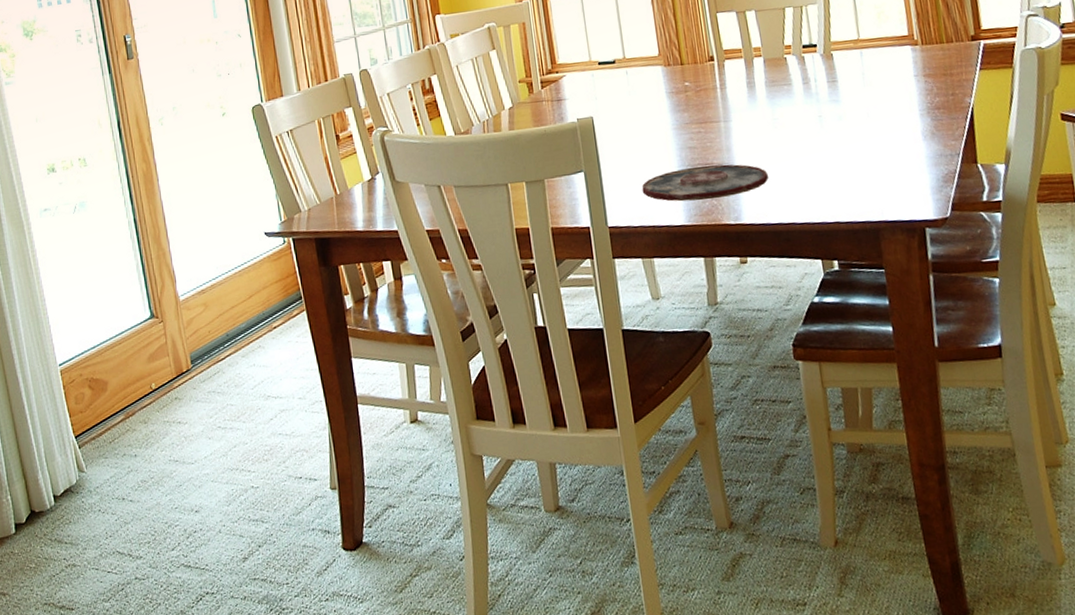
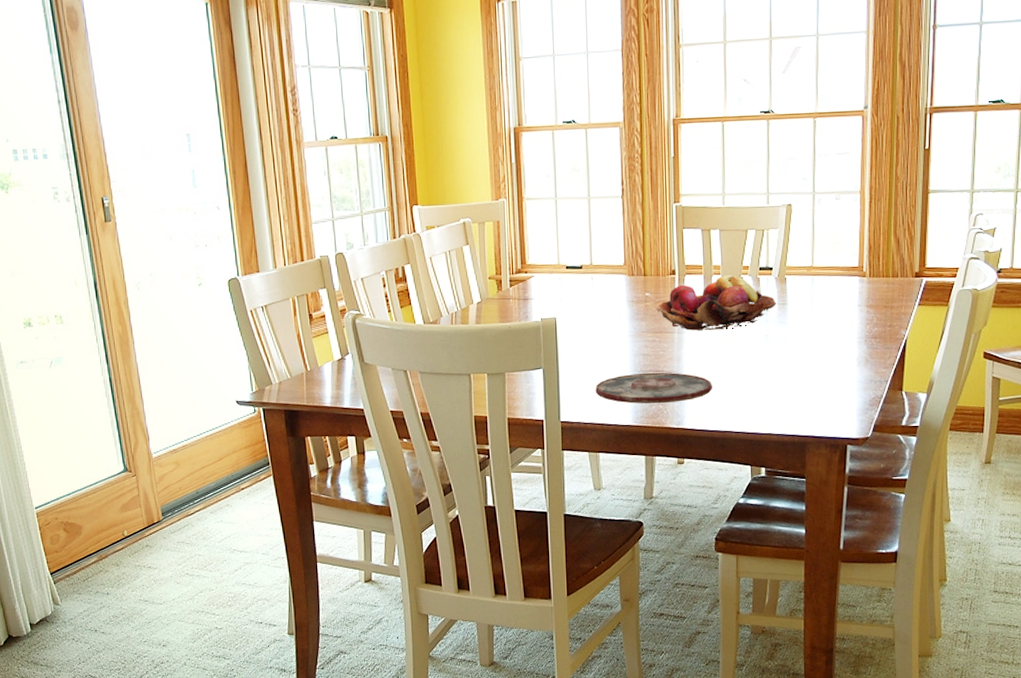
fruit basket: none [697,56,826,118] -> present [655,275,777,331]

